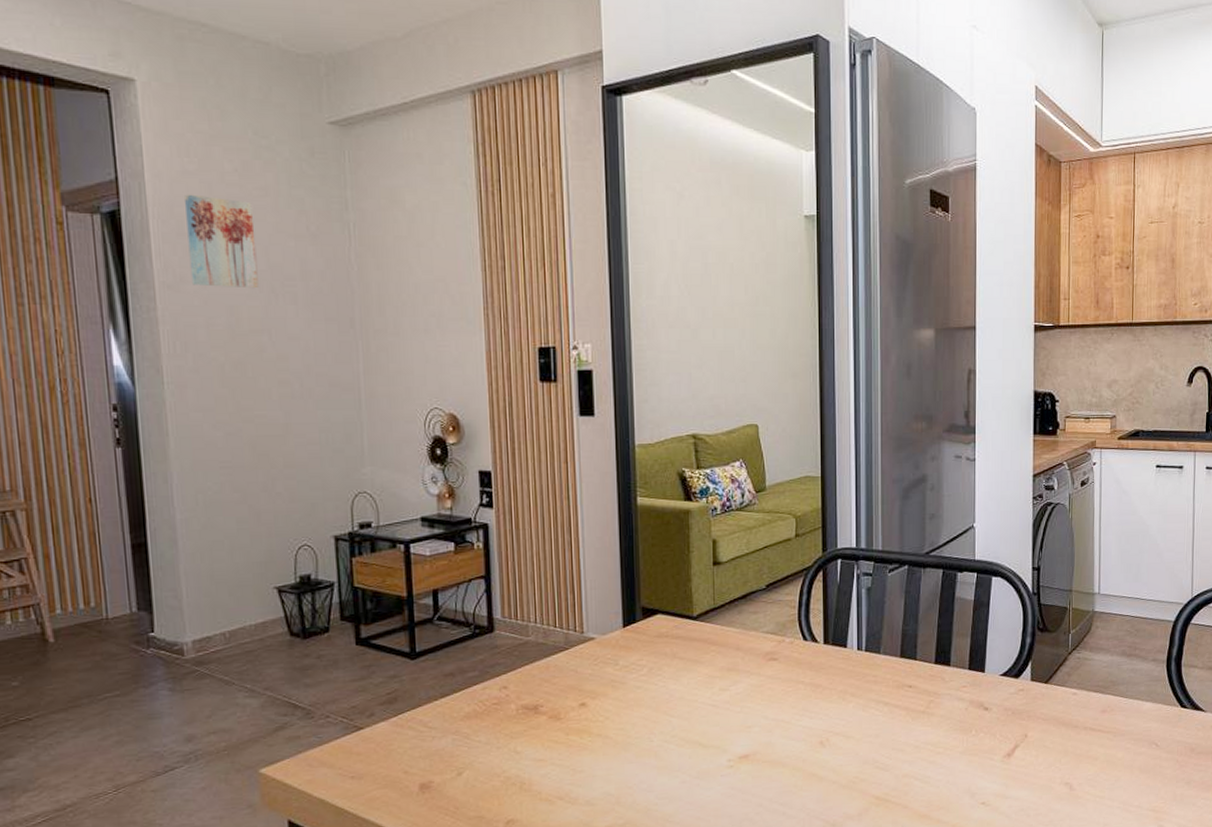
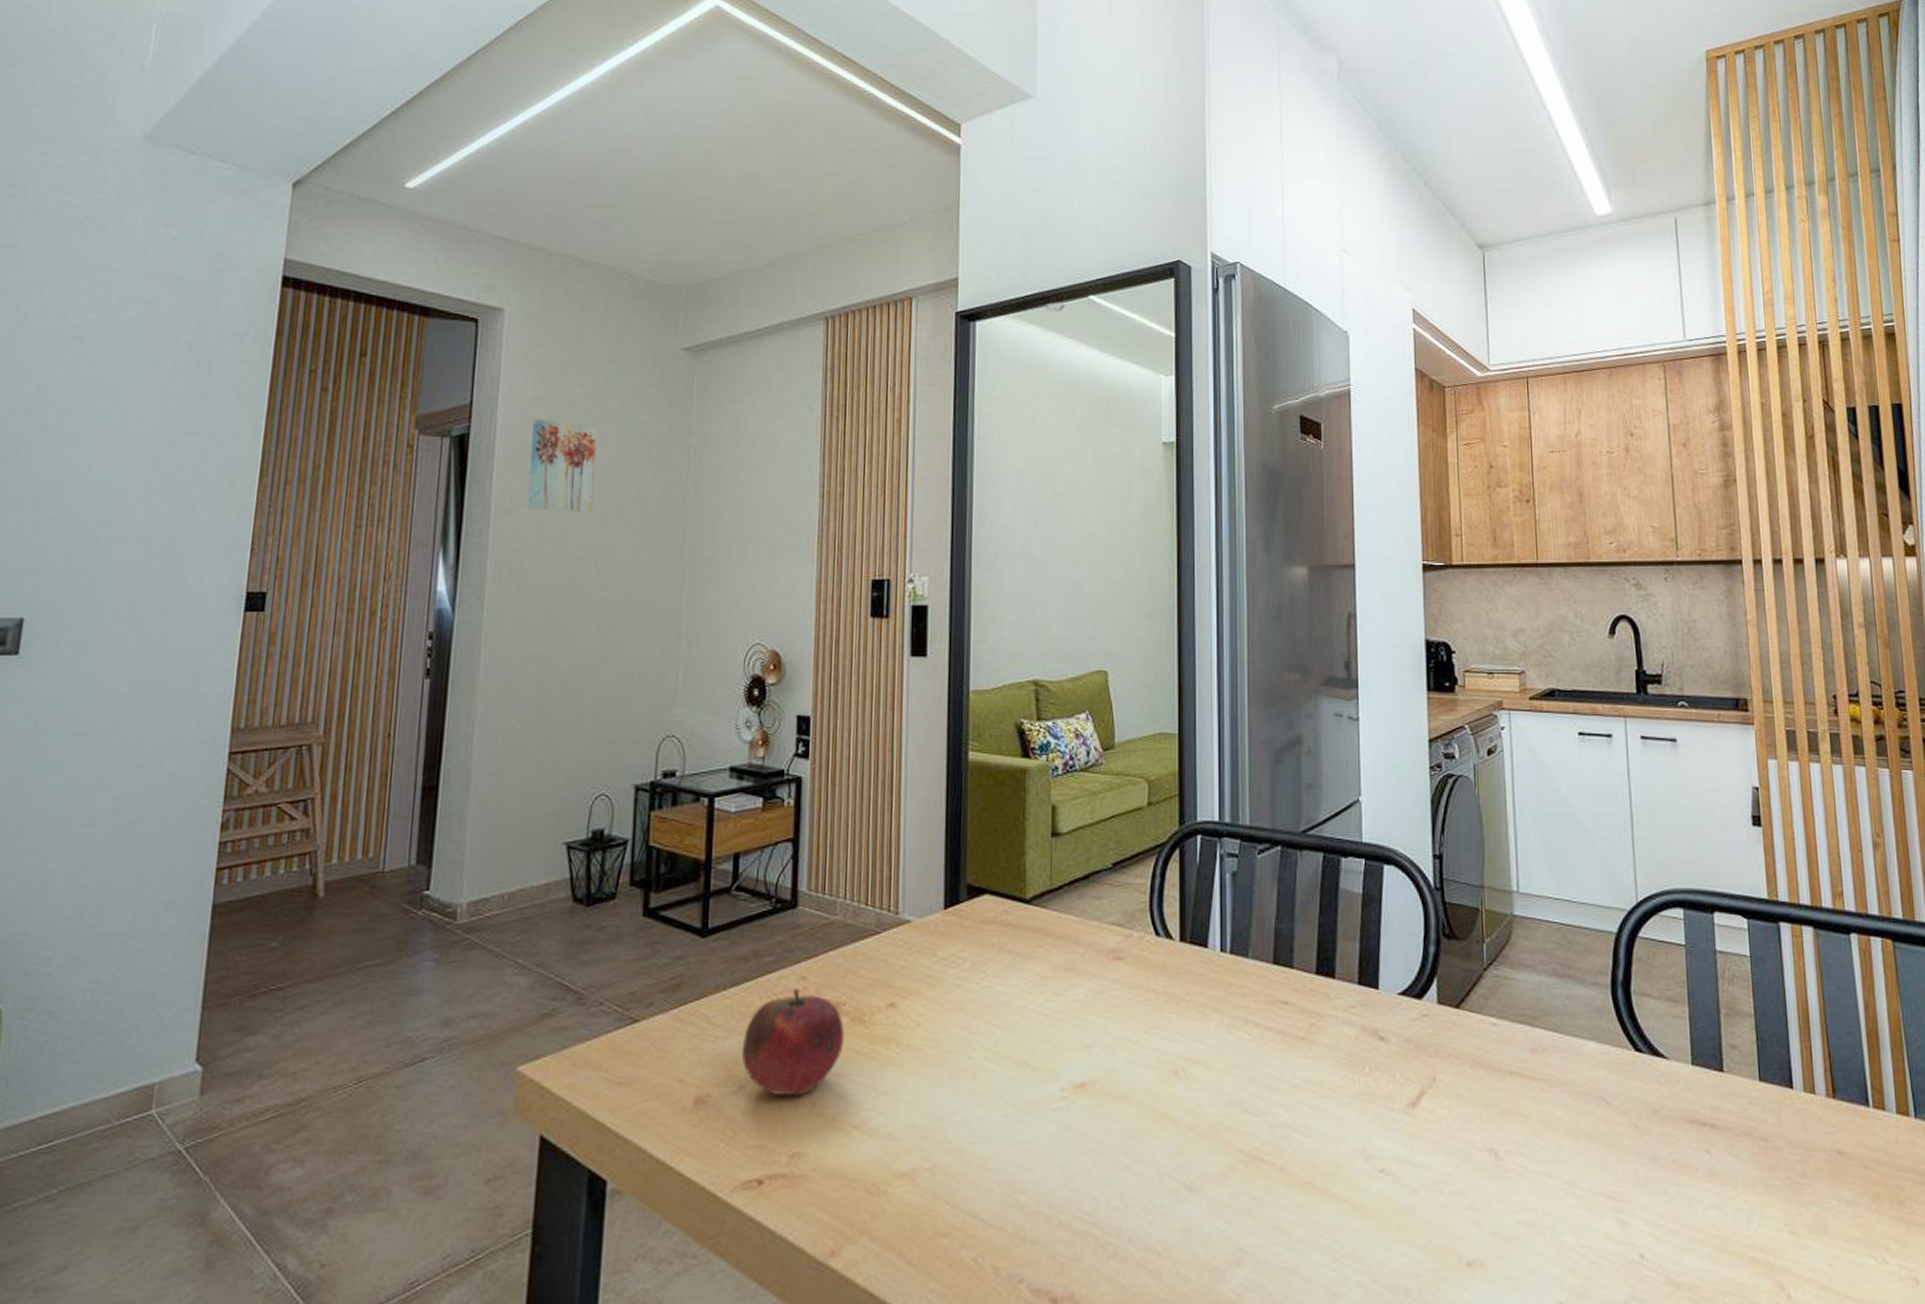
fruit: none [456,696,544,778] -> present [741,989,844,1096]

